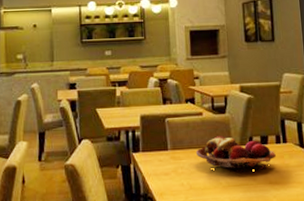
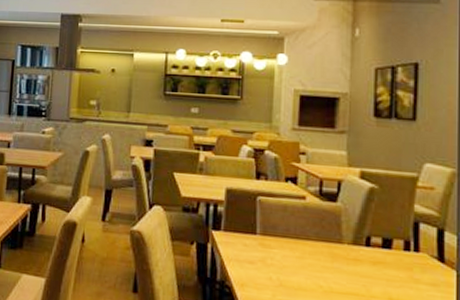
fruit basket: present [195,136,276,173] -> none [291,228,402,281]

